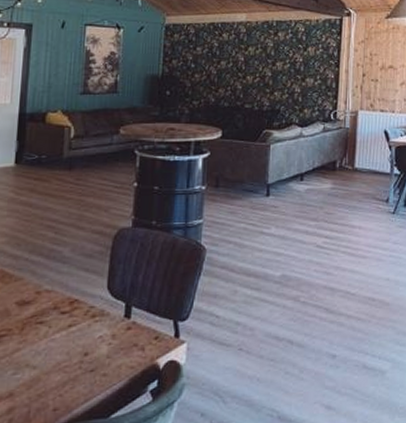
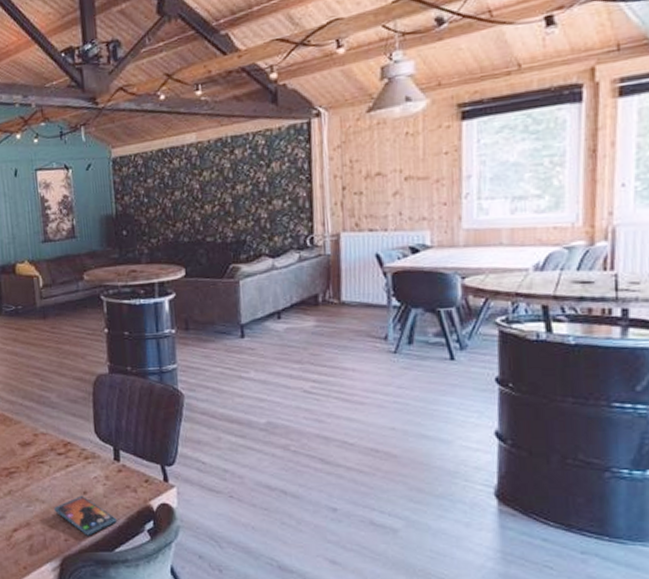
smartphone: none [45,357,118,403] -> present [53,495,117,536]

